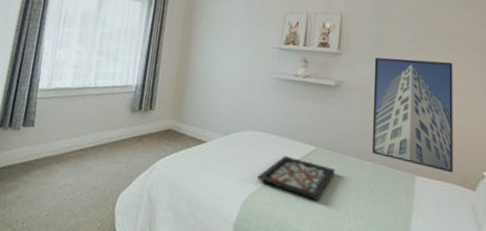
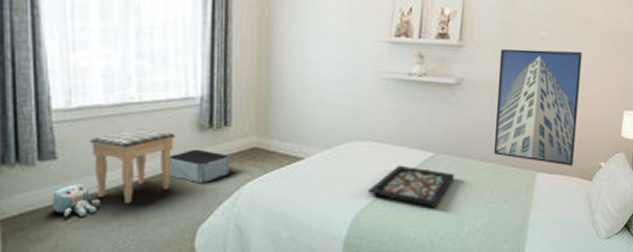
plush toy: none [23,147,55,174] -> present [50,184,100,217]
footstool: none [54,107,114,167] -> present [90,128,175,203]
storage bin: none [104,126,150,155] -> present [168,149,230,182]

